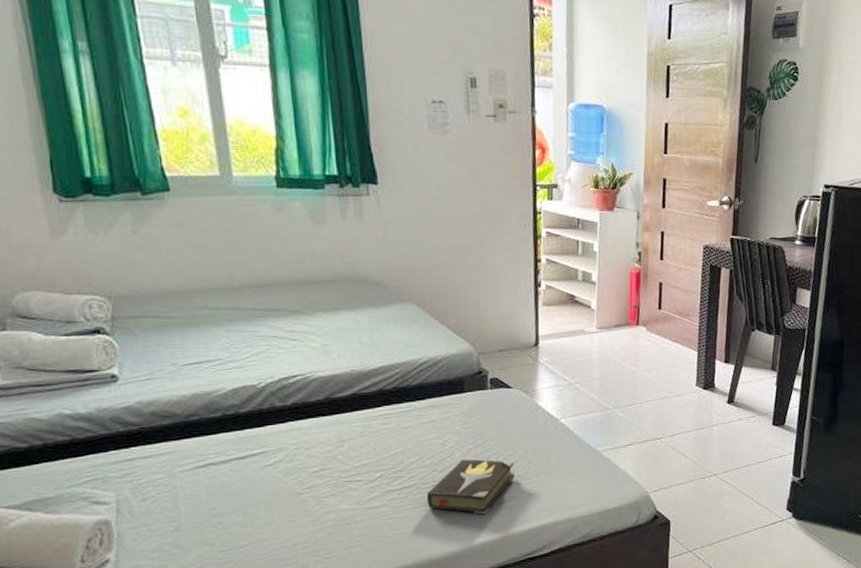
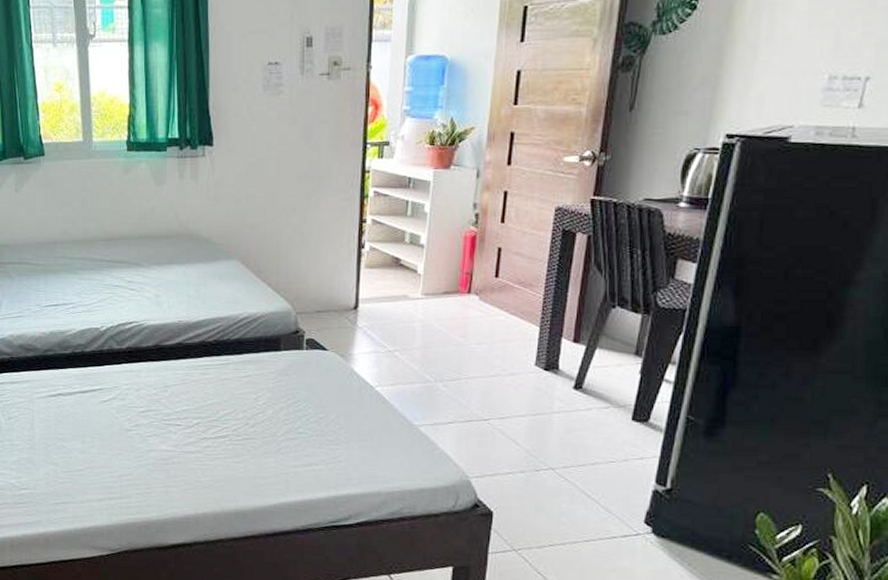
hardback book: present [426,459,515,515] -> none [238,417,325,474]

